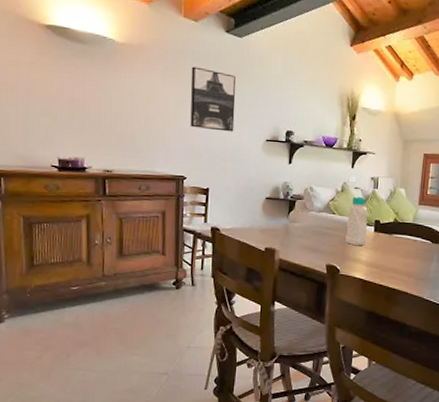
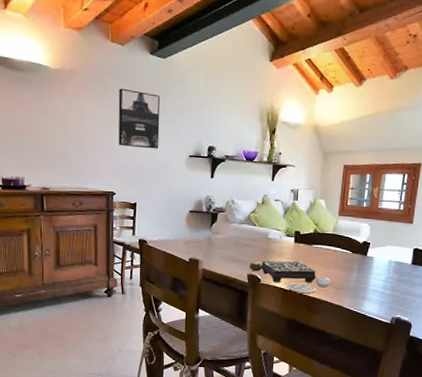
board game: none [327,250,411,284] -> present [249,260,331,293]
bottle: present [345,196,368,246] -> none [266,208,288,257]

